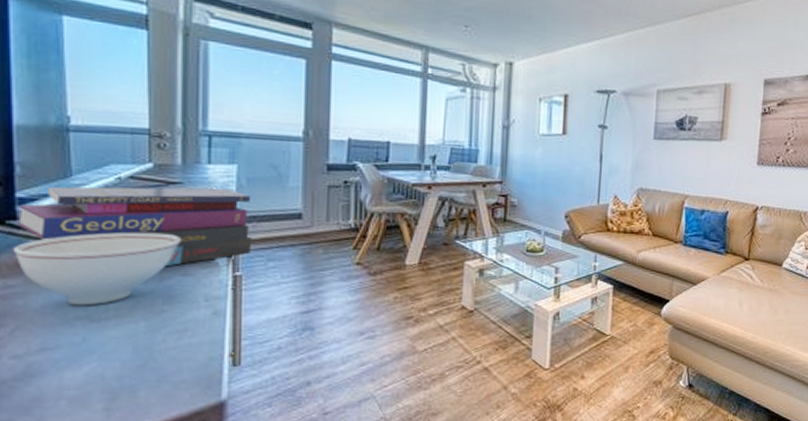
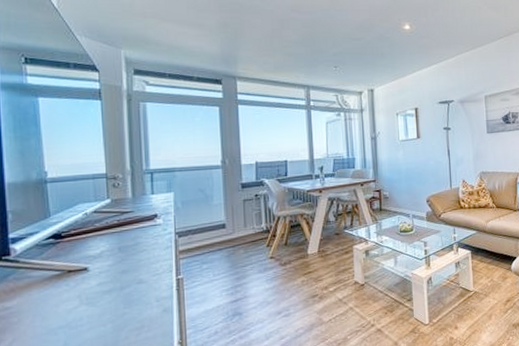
bowl: present [12,232,181,306] -> none [8,252,135,318]
books: present [16,186,252,267] -> none [10,211,189,278]

